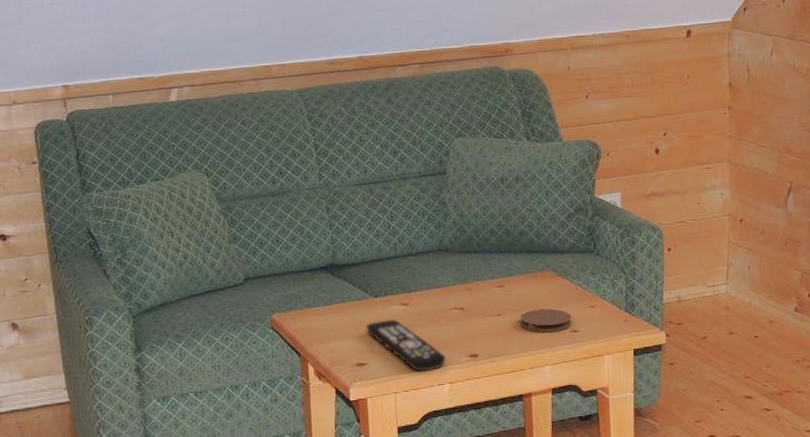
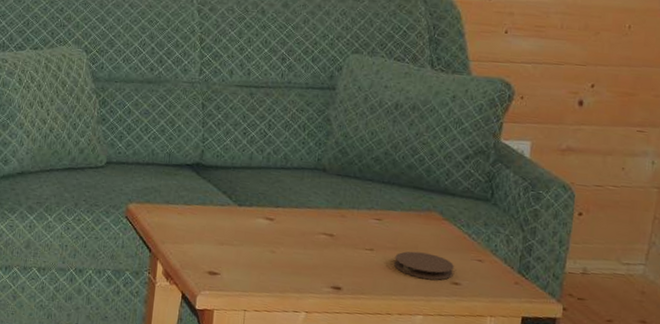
remote control: present [366,319,446,372] -> none [224,231,306,295]

